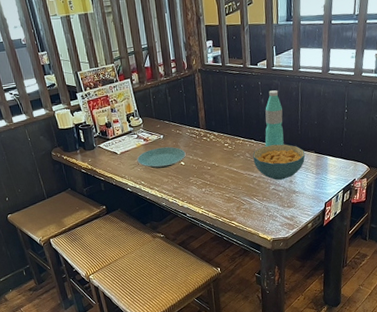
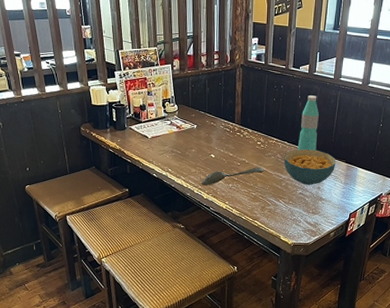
plate: present [137,146,186,169] -> none [167,137,217,158]
spoon: none [175,168,235,193] -> present [202,167,264,185]

